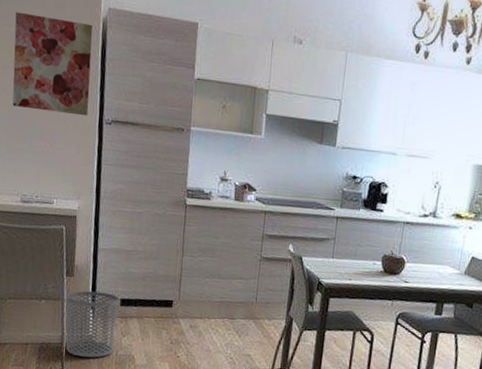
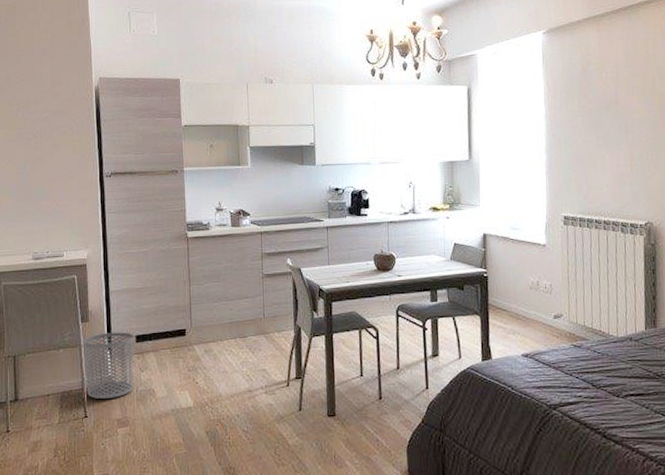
wall art: present [12,12,93,116] -> none [16,92,89,174]

